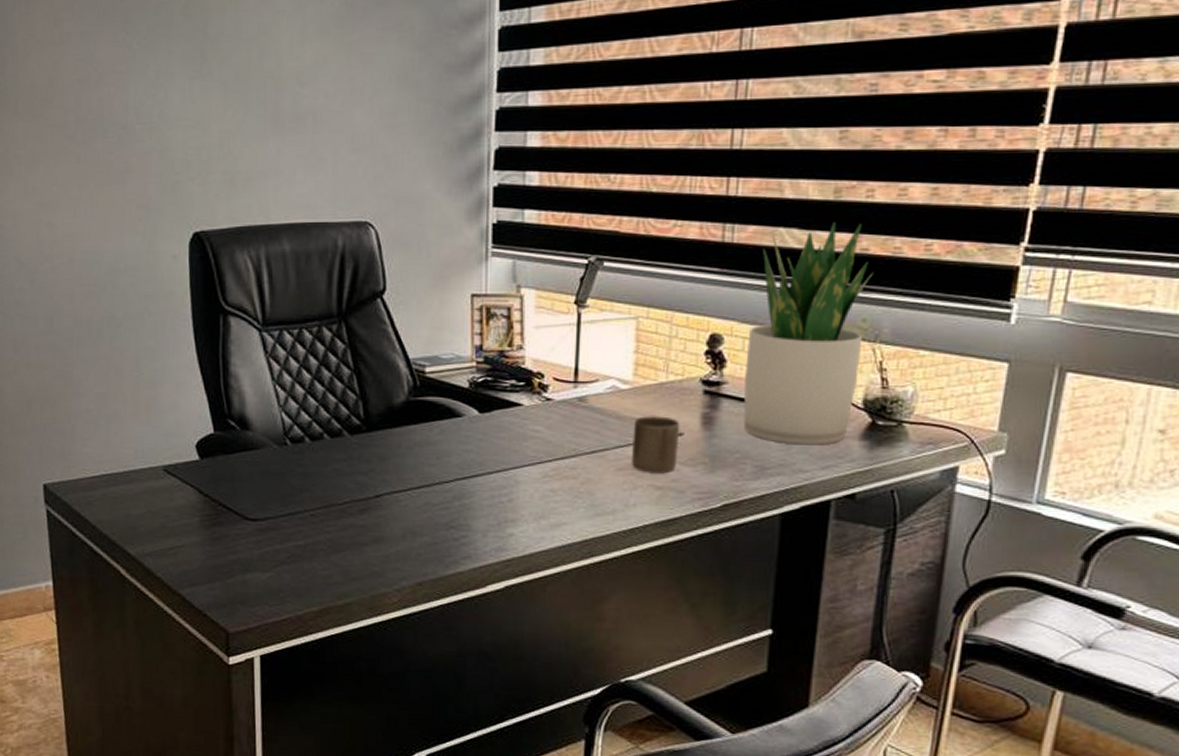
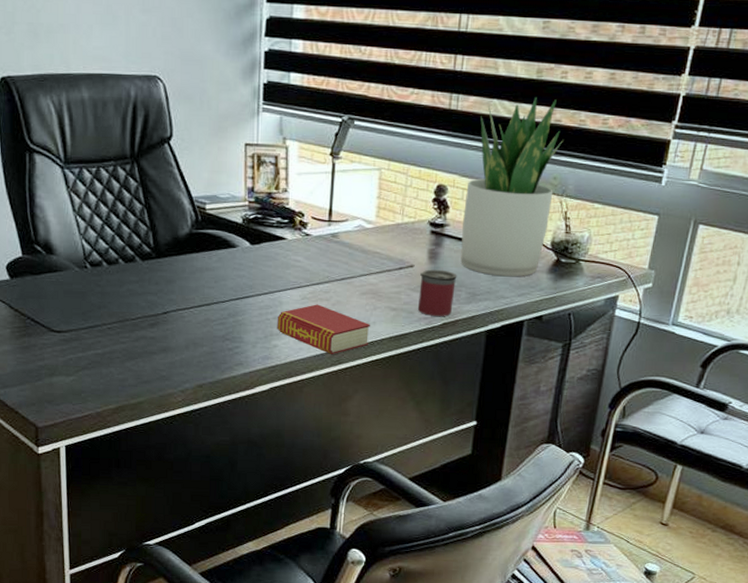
book: none [512,483,629,545] -> present [277,304,370,354]
mug: present [630,416,680,472] -> none [372,250,412,297]
beverage cup: none [691,437,740,496] -> present [418,269,457,316]

